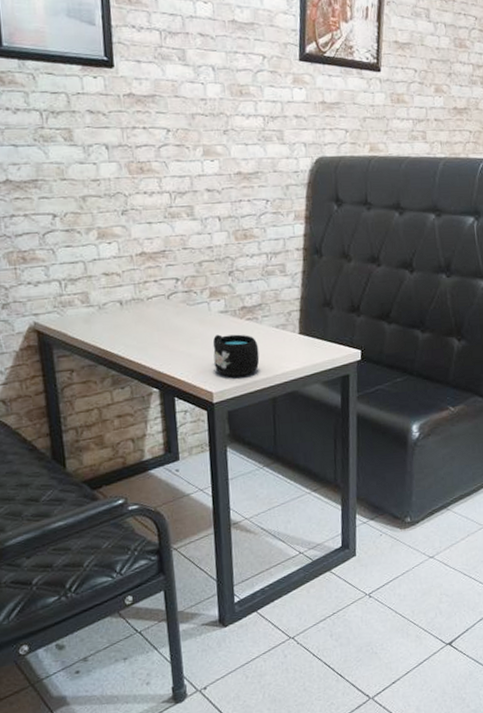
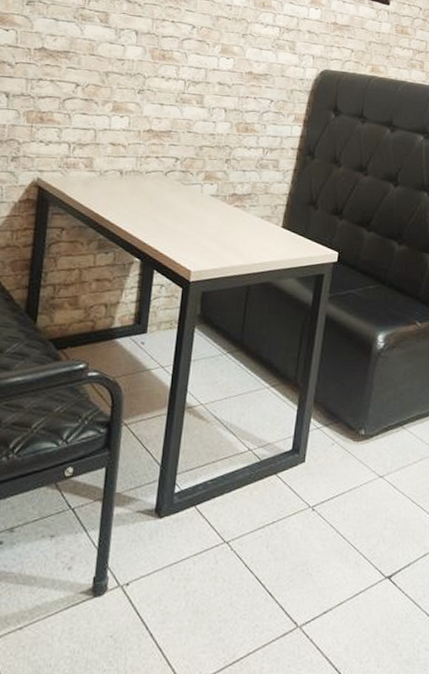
mug: present [212,334,260,377] -> none [197,216,242,260]

